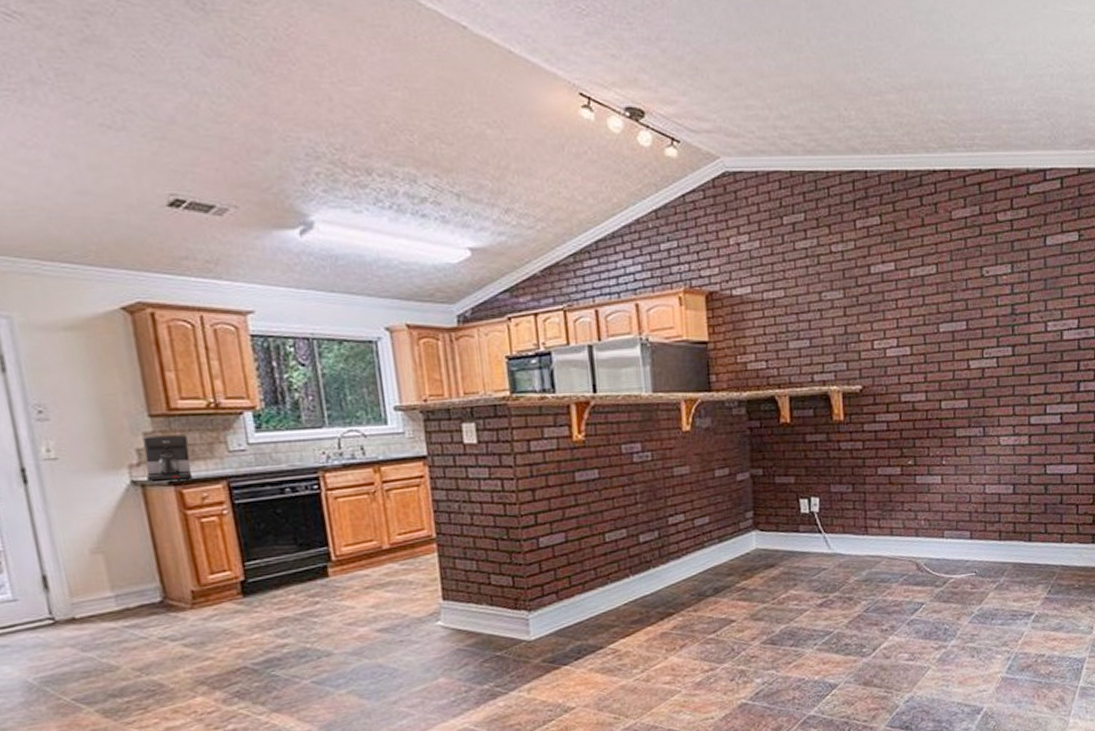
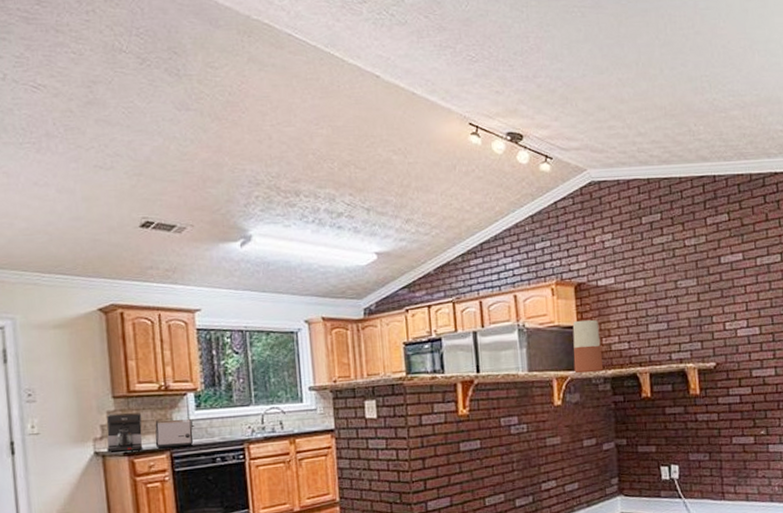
toaster: none [205,442,256,477] -> present [155,418,195,449]
vase: none [703,334,738,396] -> present [572,320,604,374]

